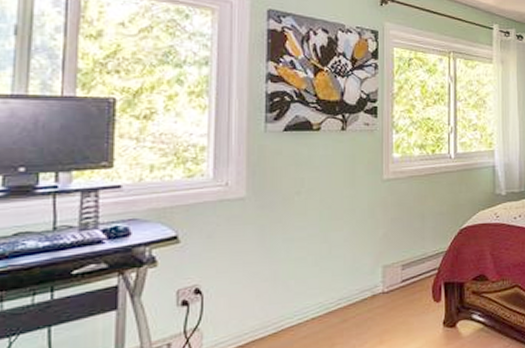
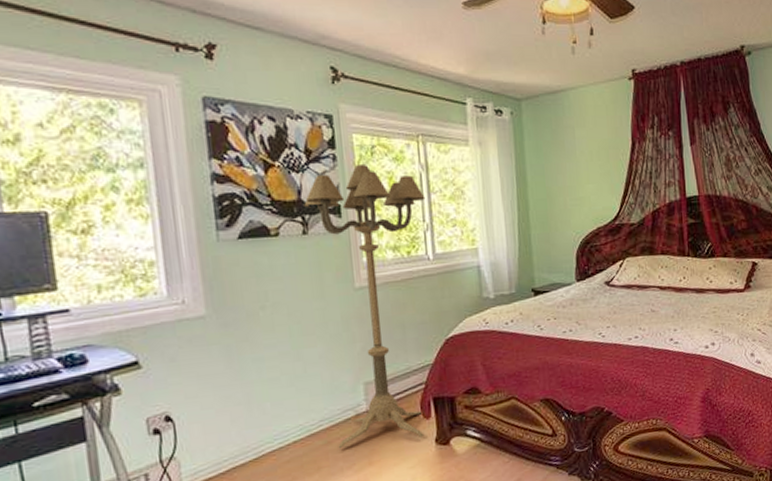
floor lamp: none [345,74,452,326] -> present [304,165,425,448]

